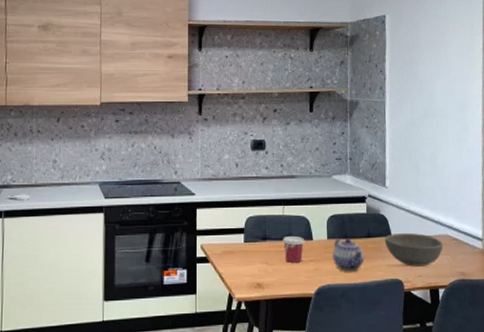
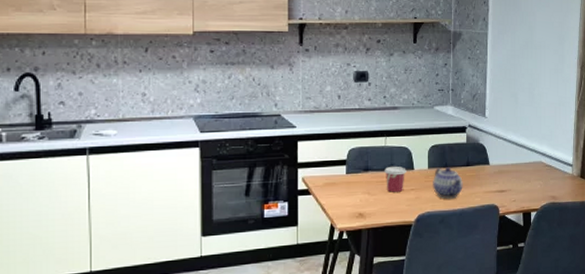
bowl: present [384,232,444,267] -> none [482,160,537,192]

